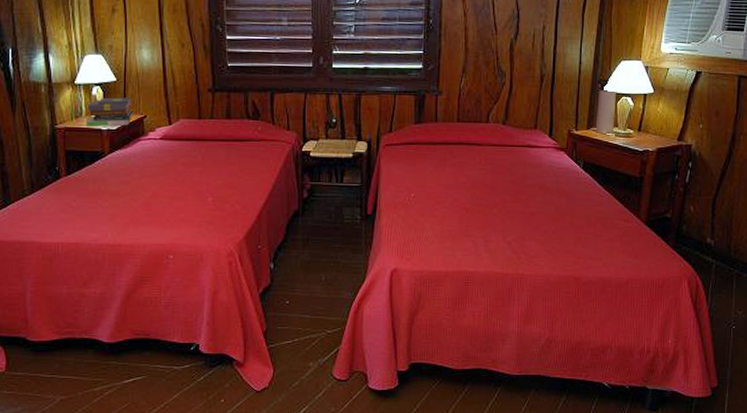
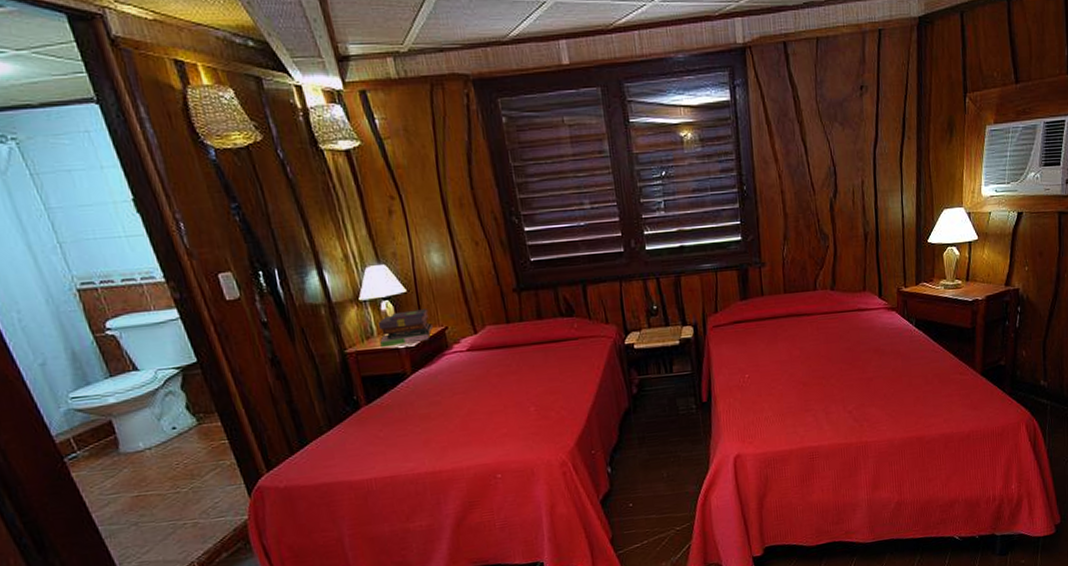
thermos bottle: present [595,79,616,134] -> none [921,230,943,288]

